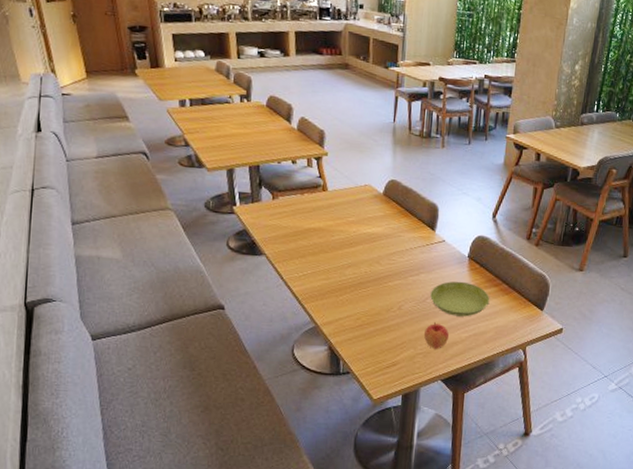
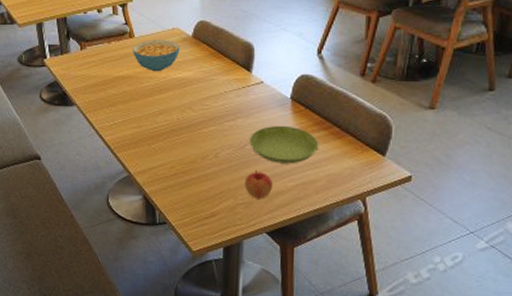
cereal bowl: none [325,193,371,226] -> present [133,39,180,72]

